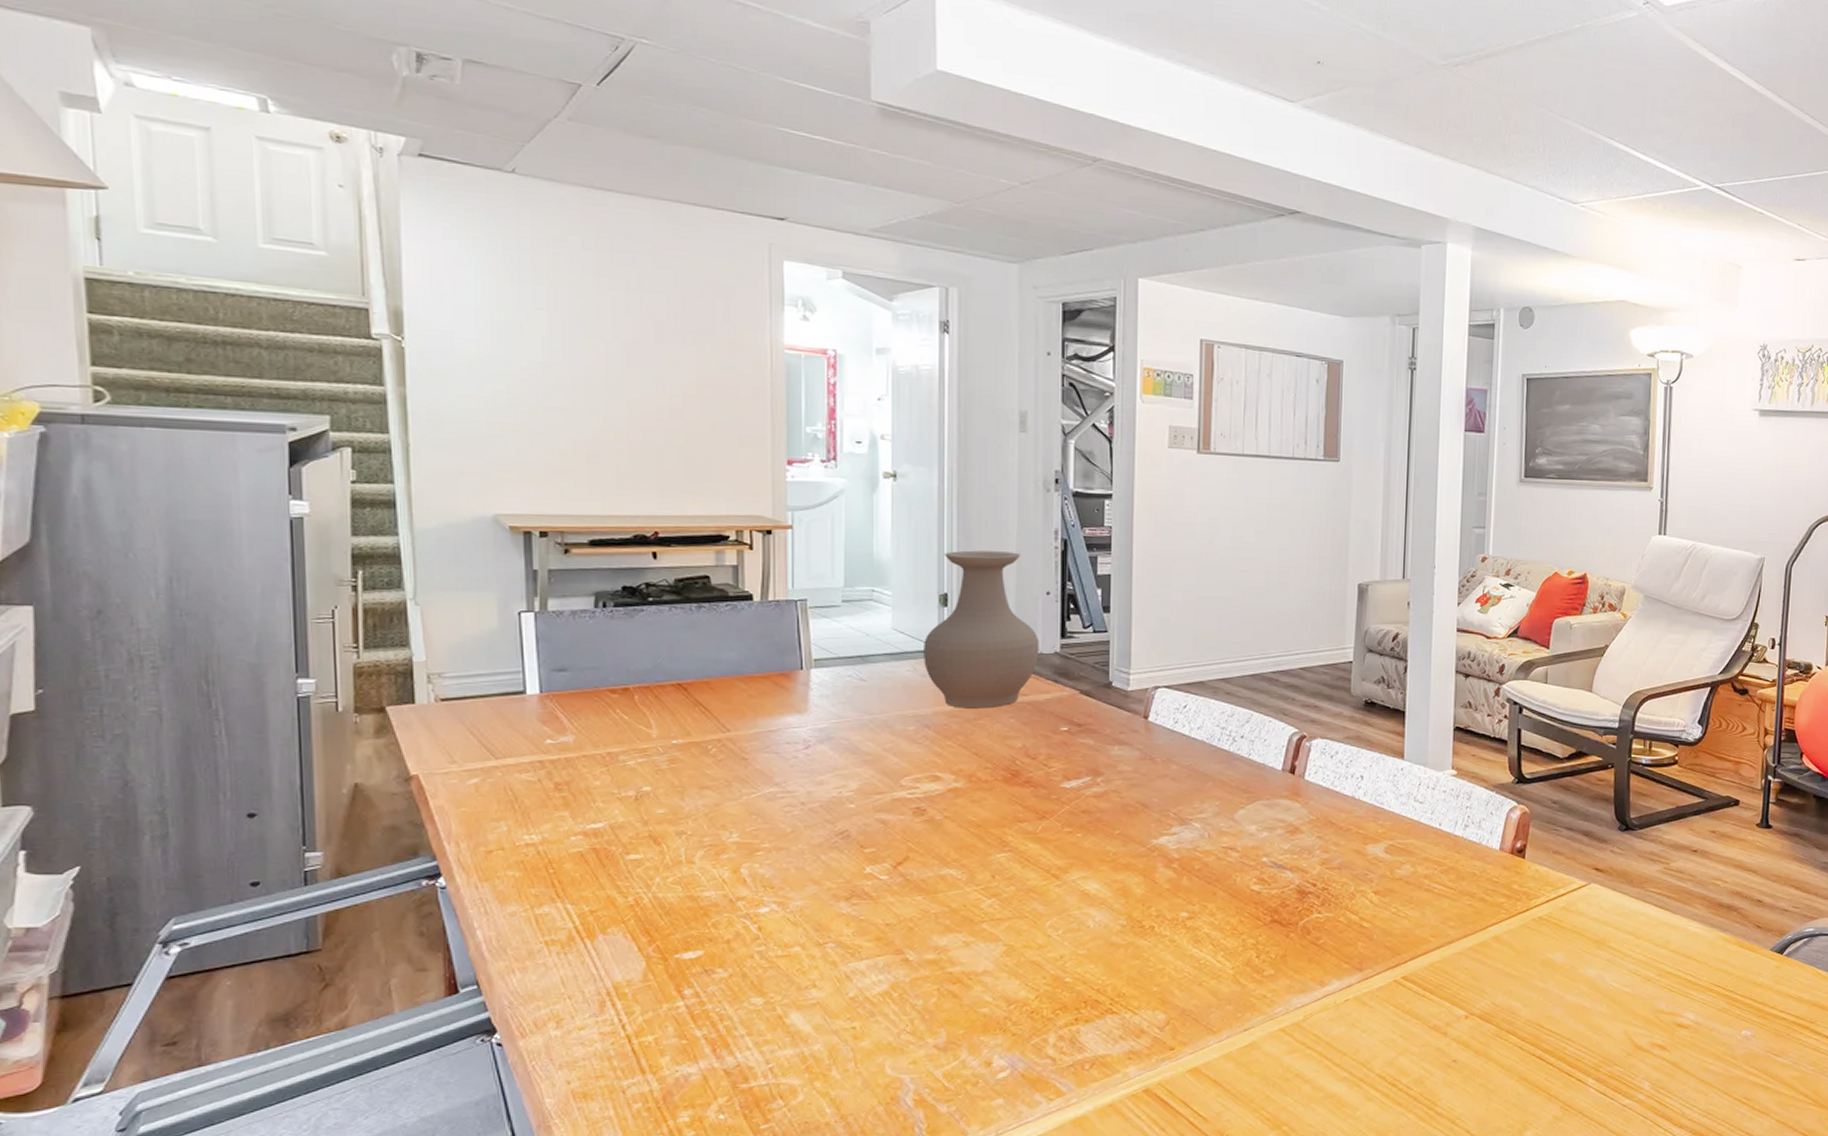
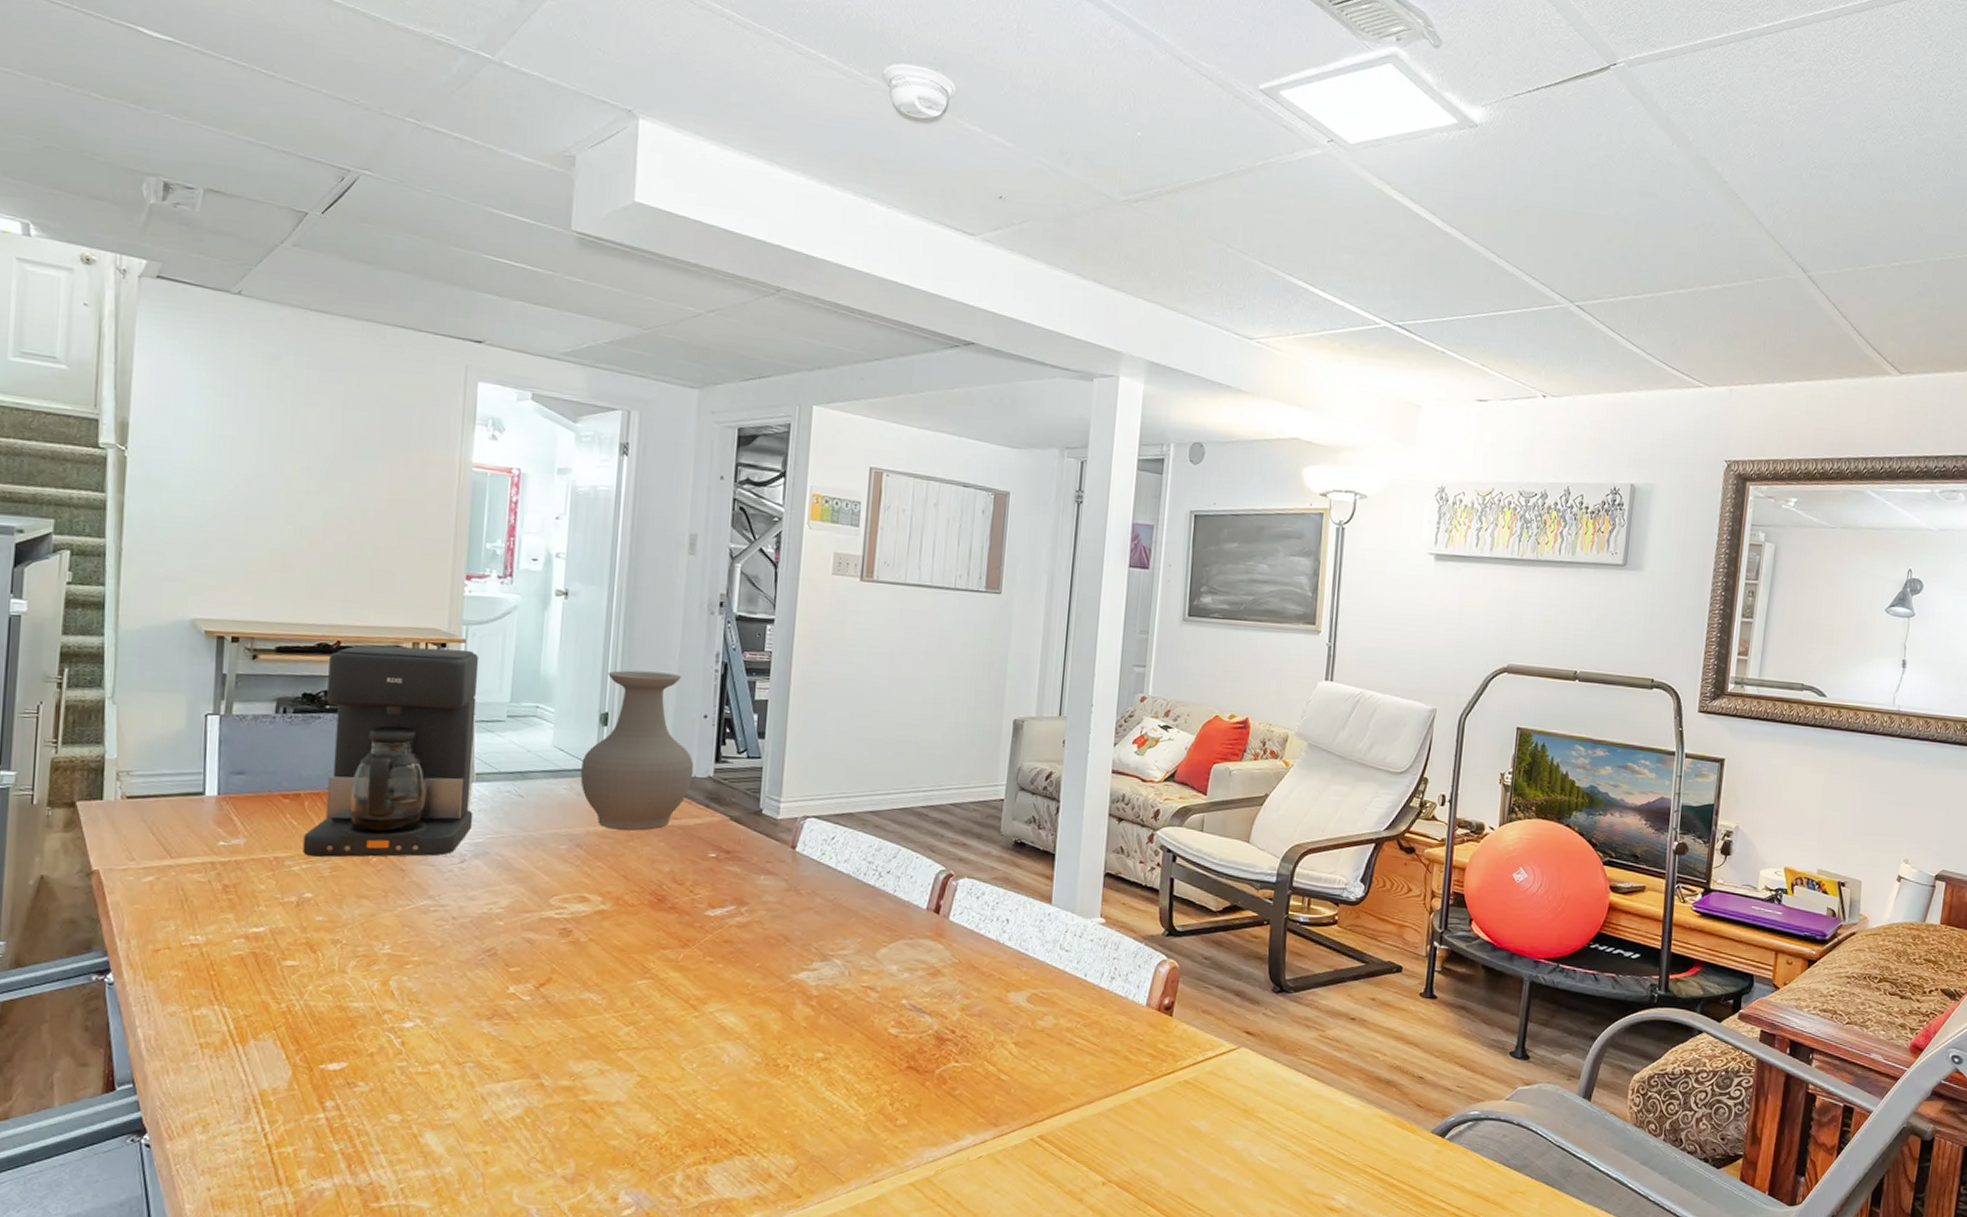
coffee maker: none [636,534,814,750] -> present [303,644,480,858]

